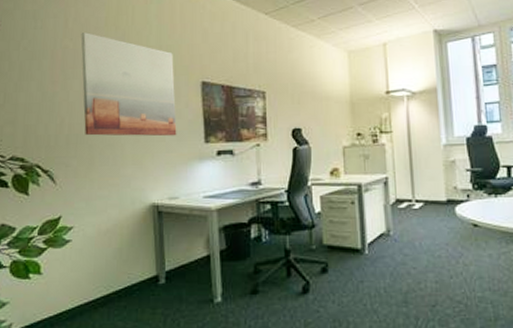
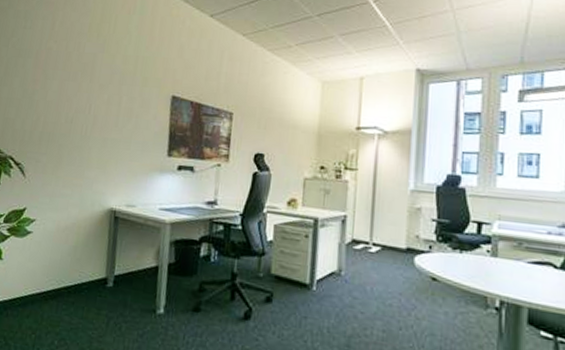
wall art: present [81,32,177,137] -> none [57,36,148,146]

